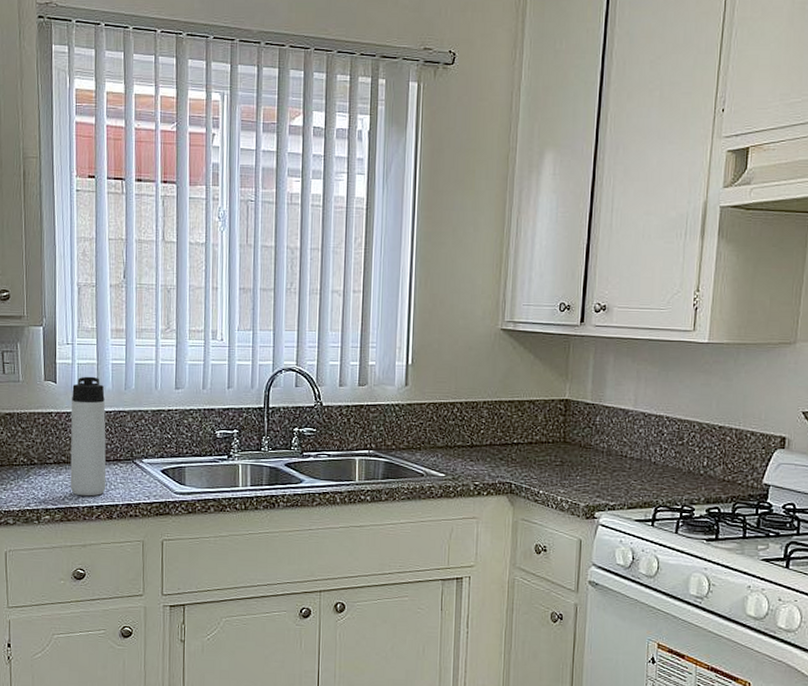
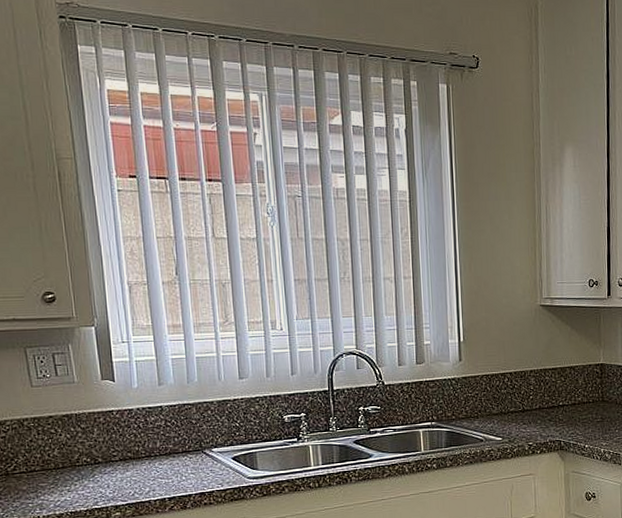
thermos bottle: present [70,376,107,496] -> none [132,372,177,490]

